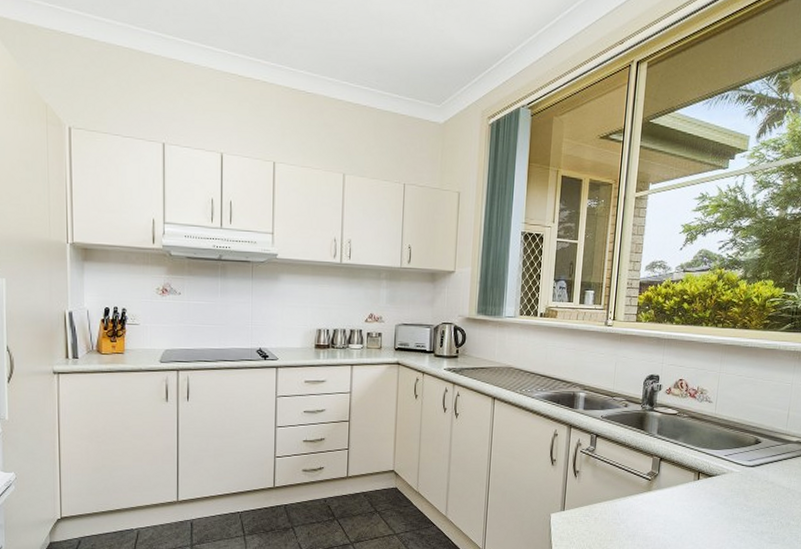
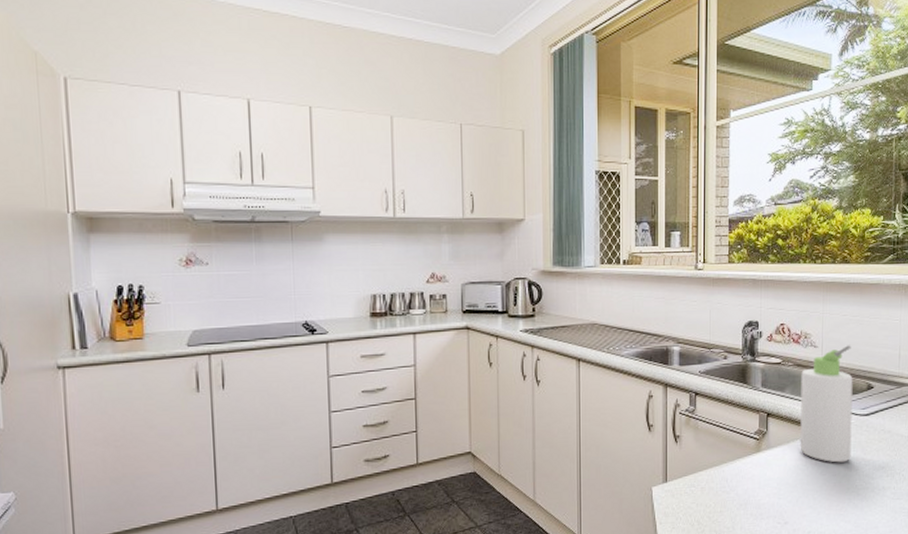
bottle: none [687,403,744,507] -> present [800,345,853,463]

